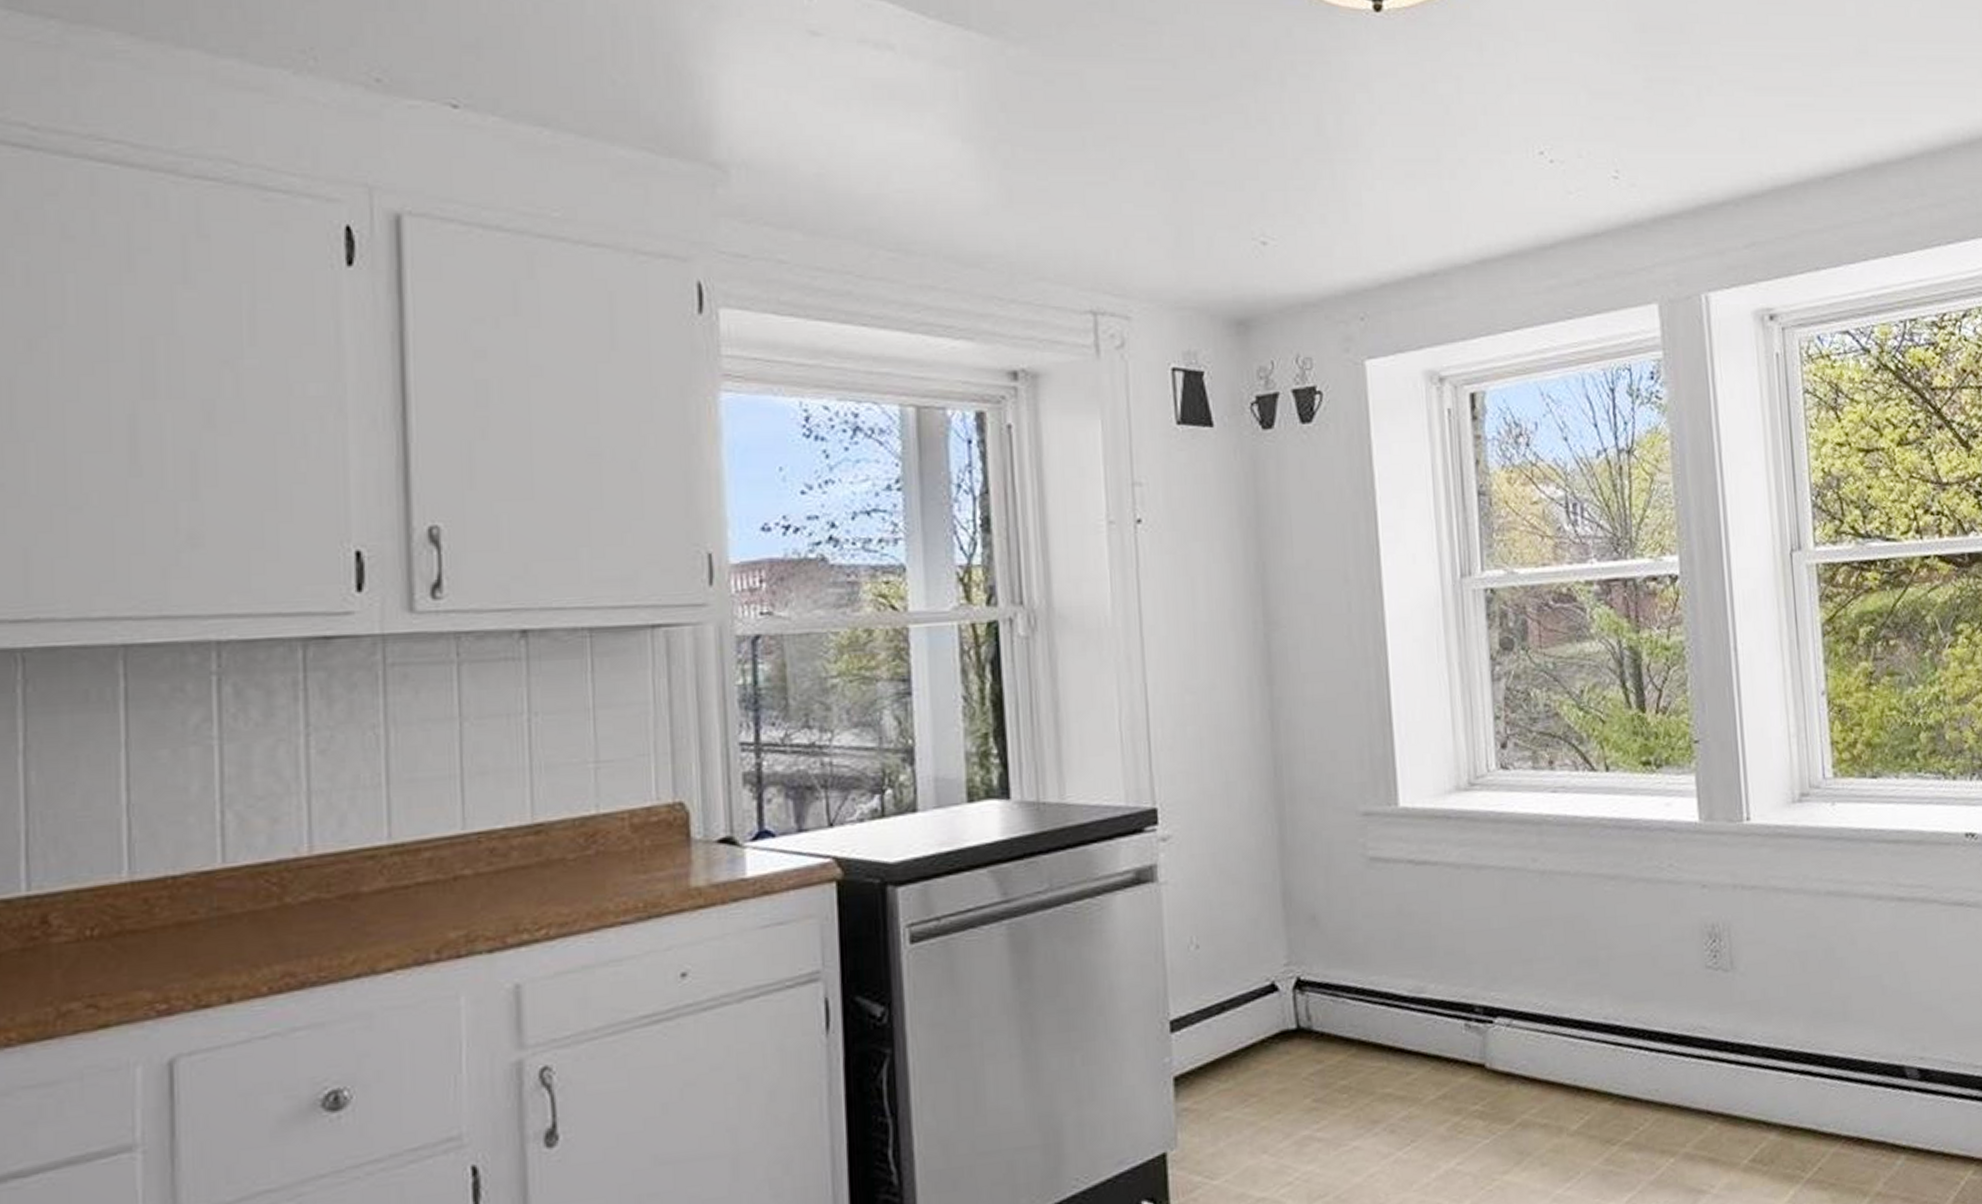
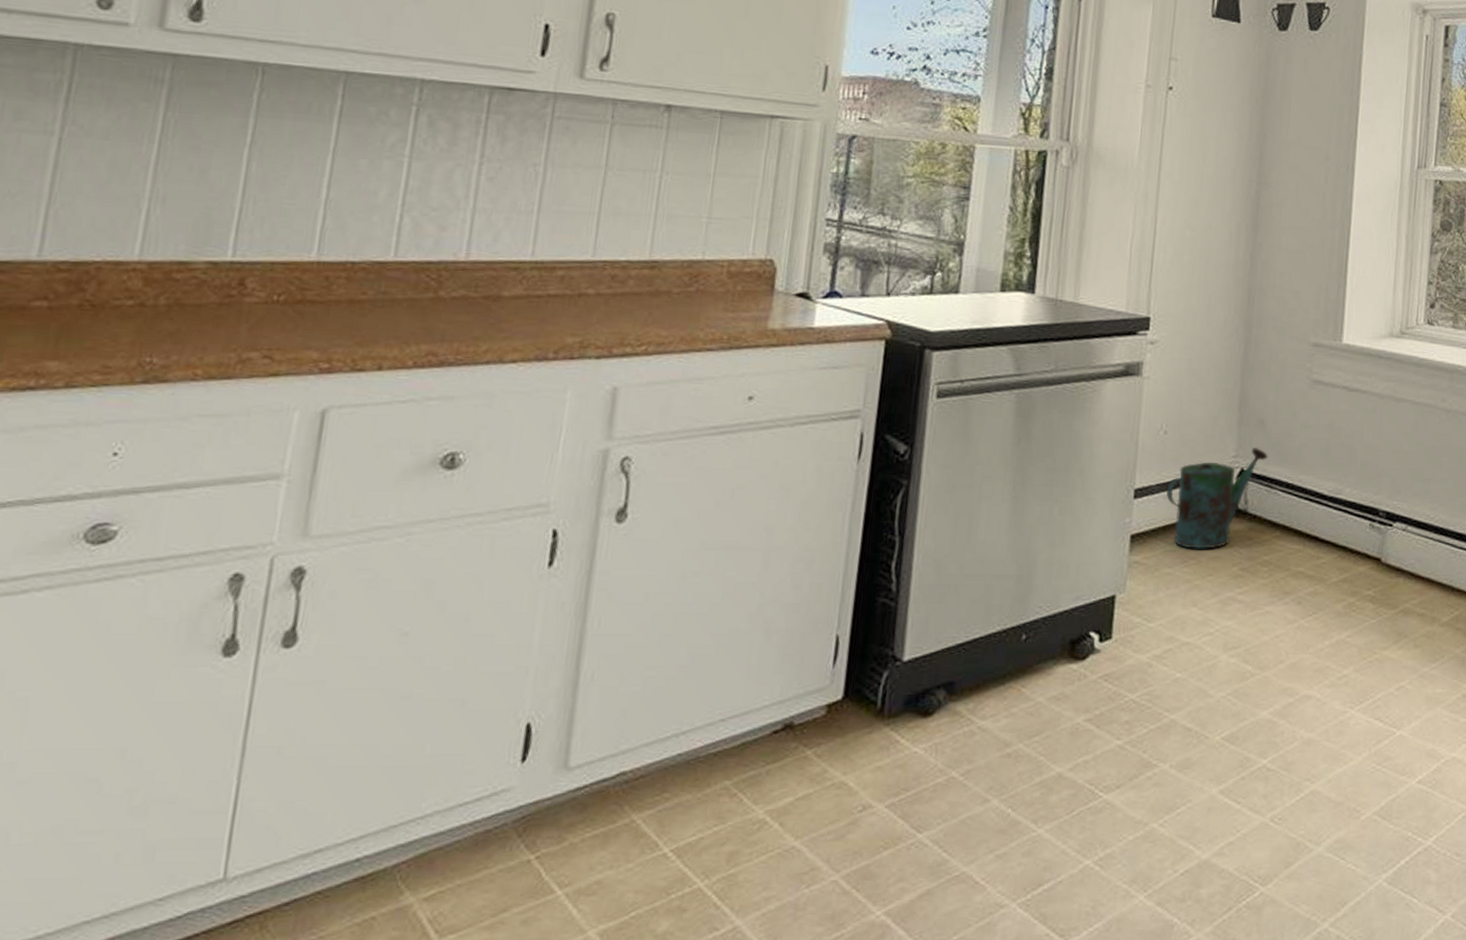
watering can: none [1209,950,1328,1084] -> present [1166,448,1269,549]

